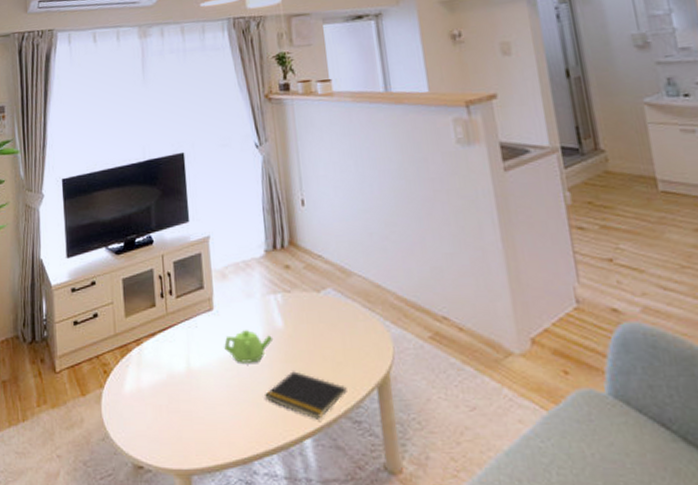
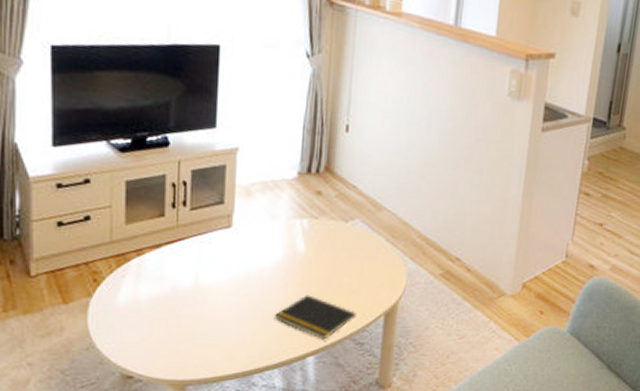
teapot: present [224,330,274,363] -> none [239,251,293,284]

